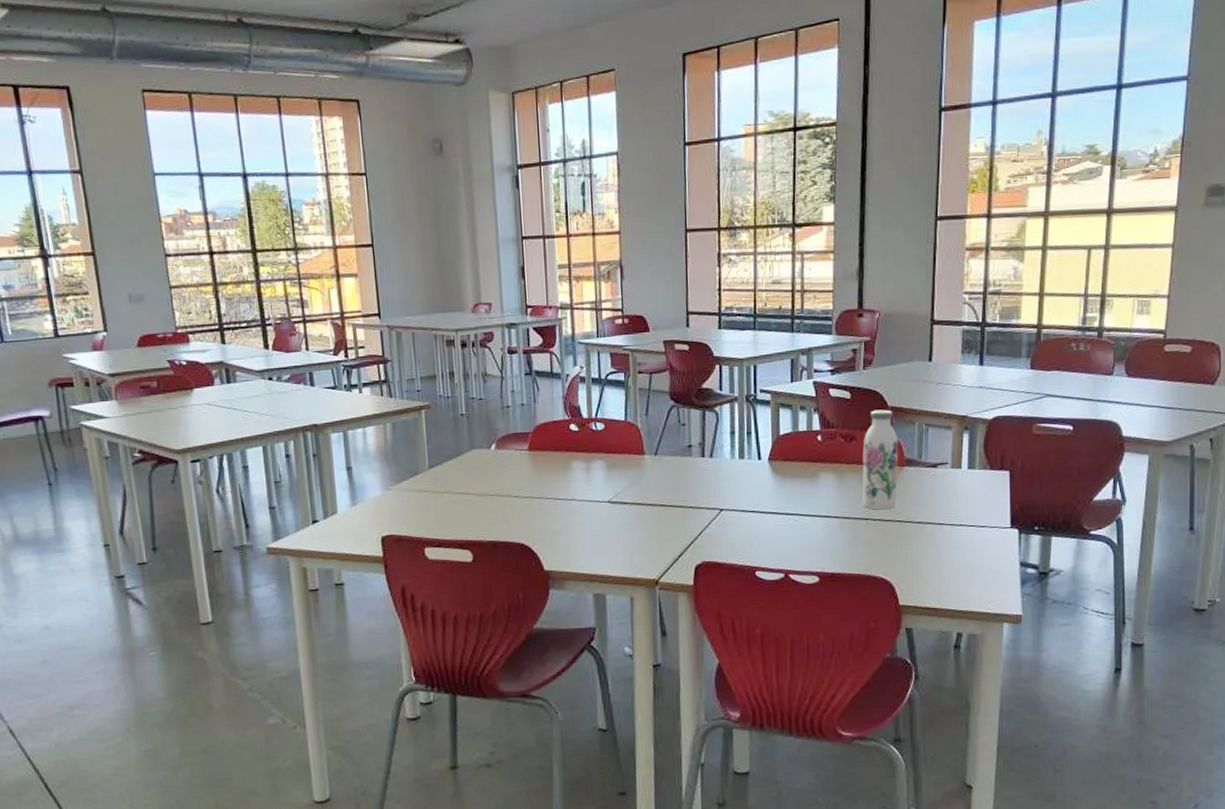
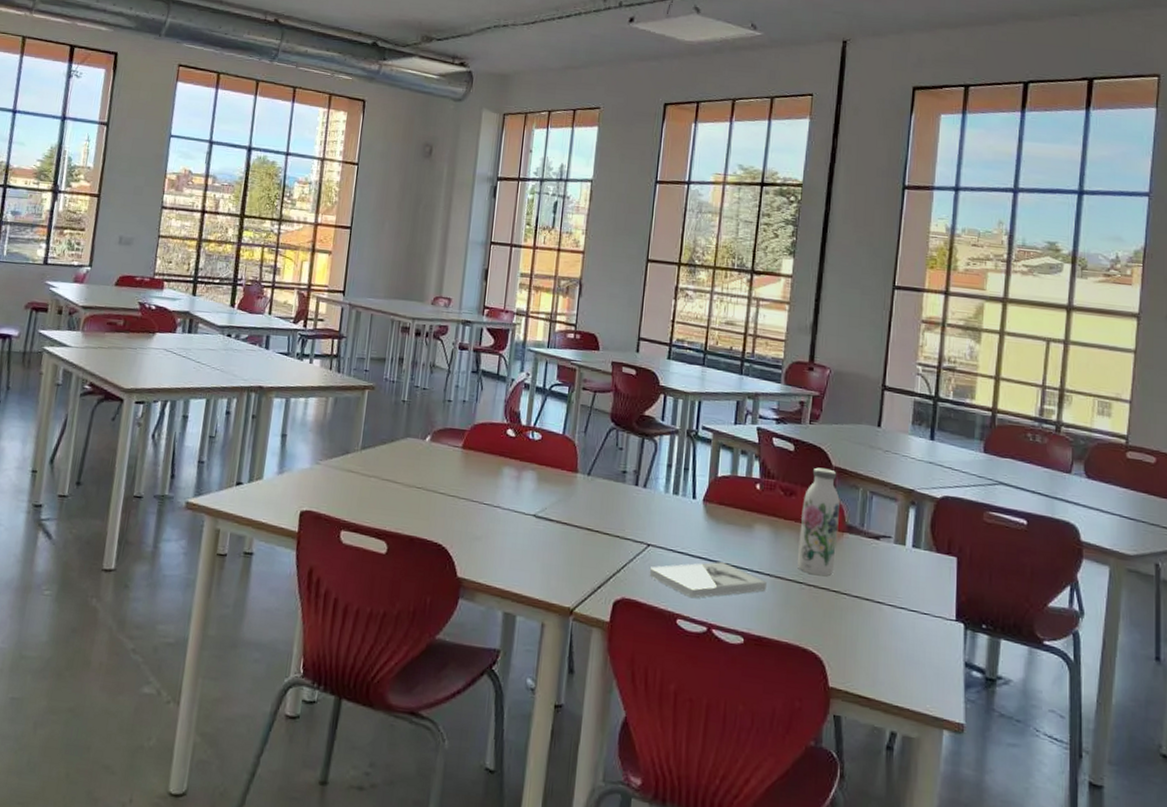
book: none [725,512,836,551] -> present [649,561,768,599]

